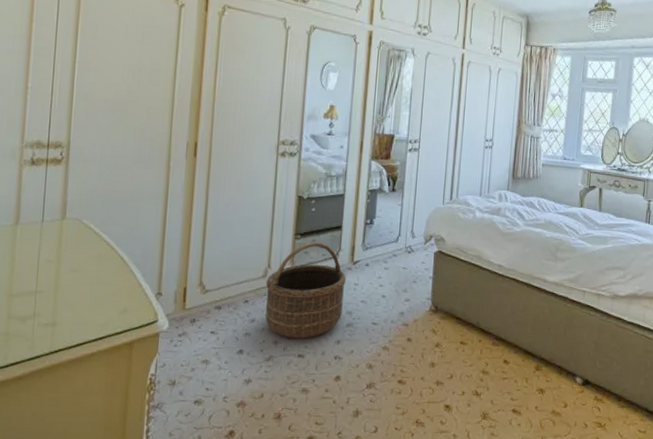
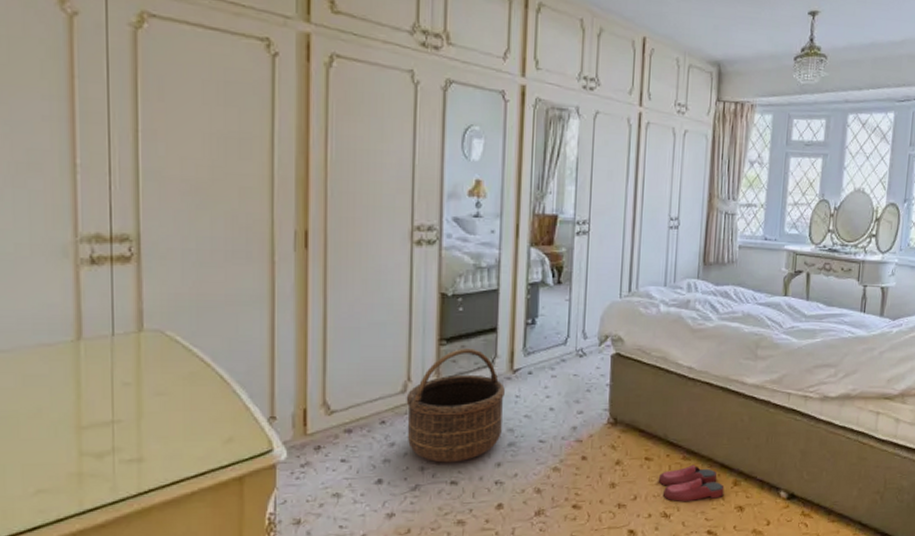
slippers: none [472,350,528,383] -> present [659,464,725,502]

